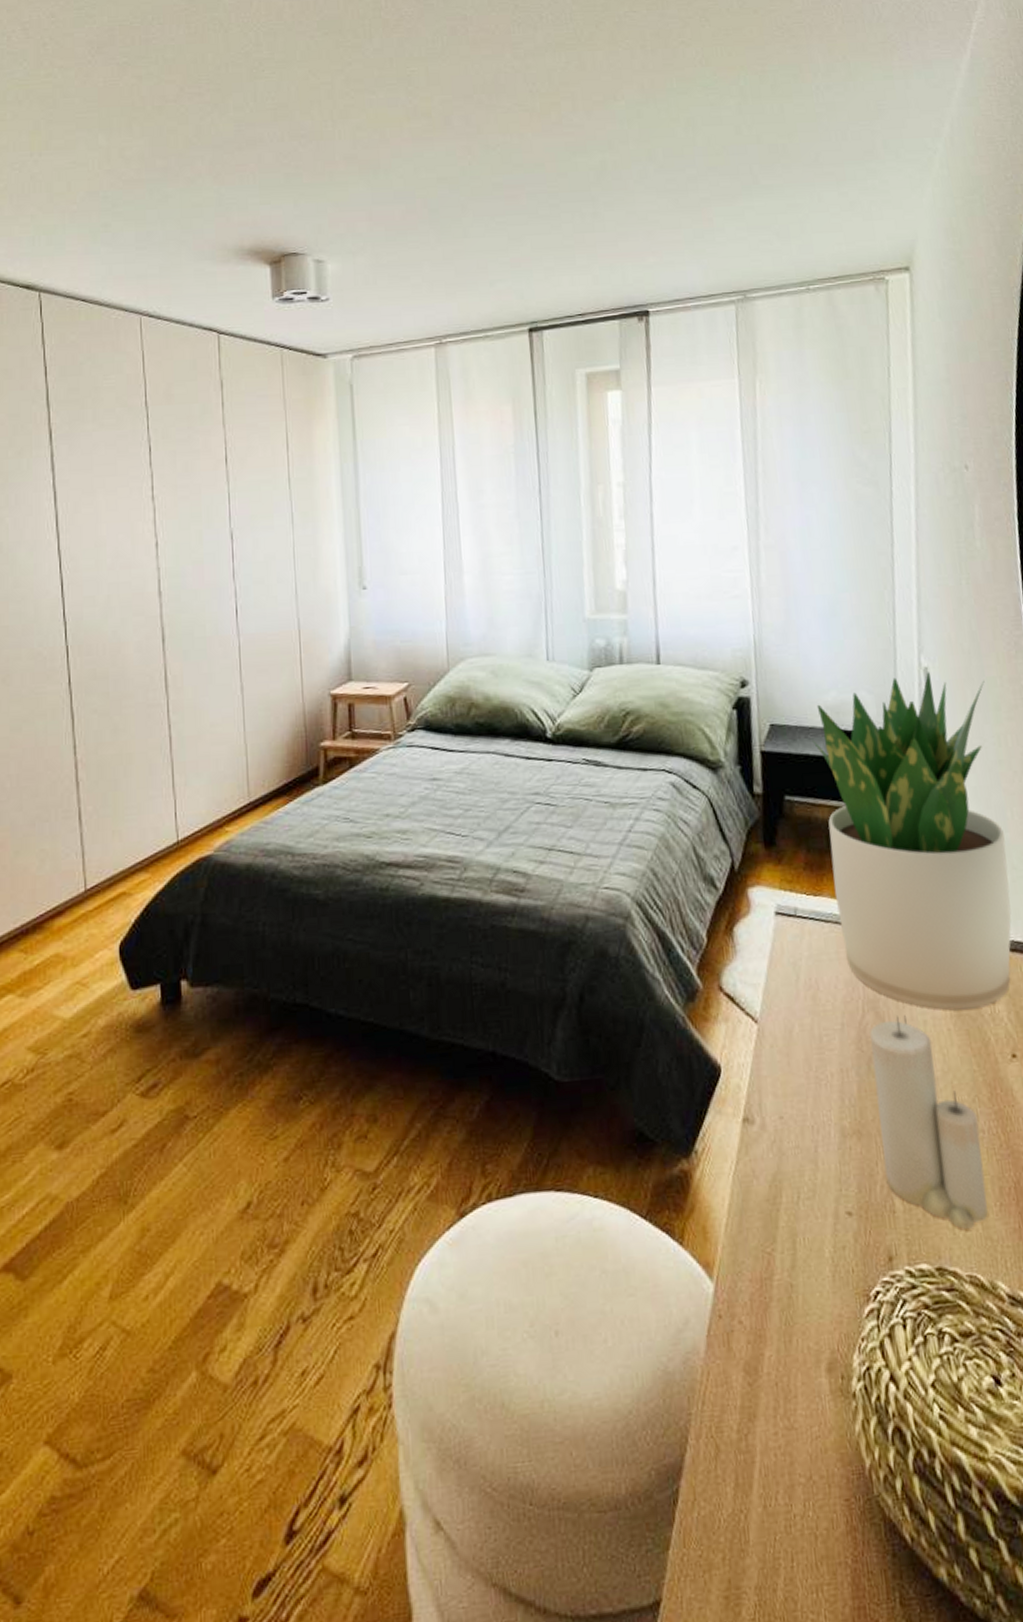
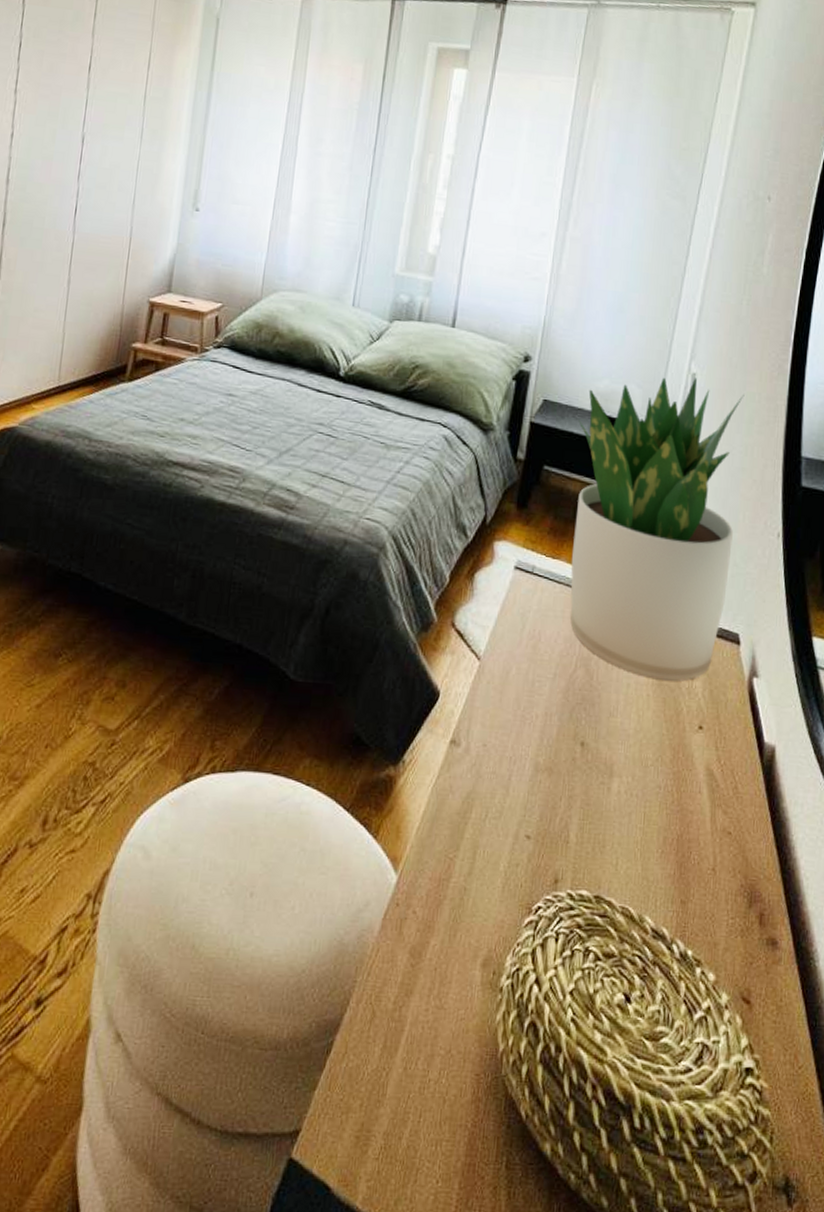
candle: present [870,1015,988,1229] -> none [566,675,657,867]

